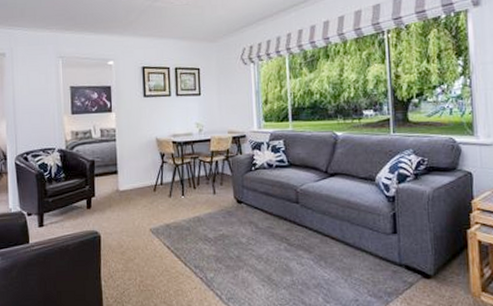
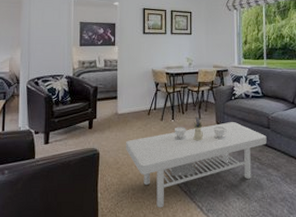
coffee table: none [130,190,296,297] -> present [126,116,267,208]

